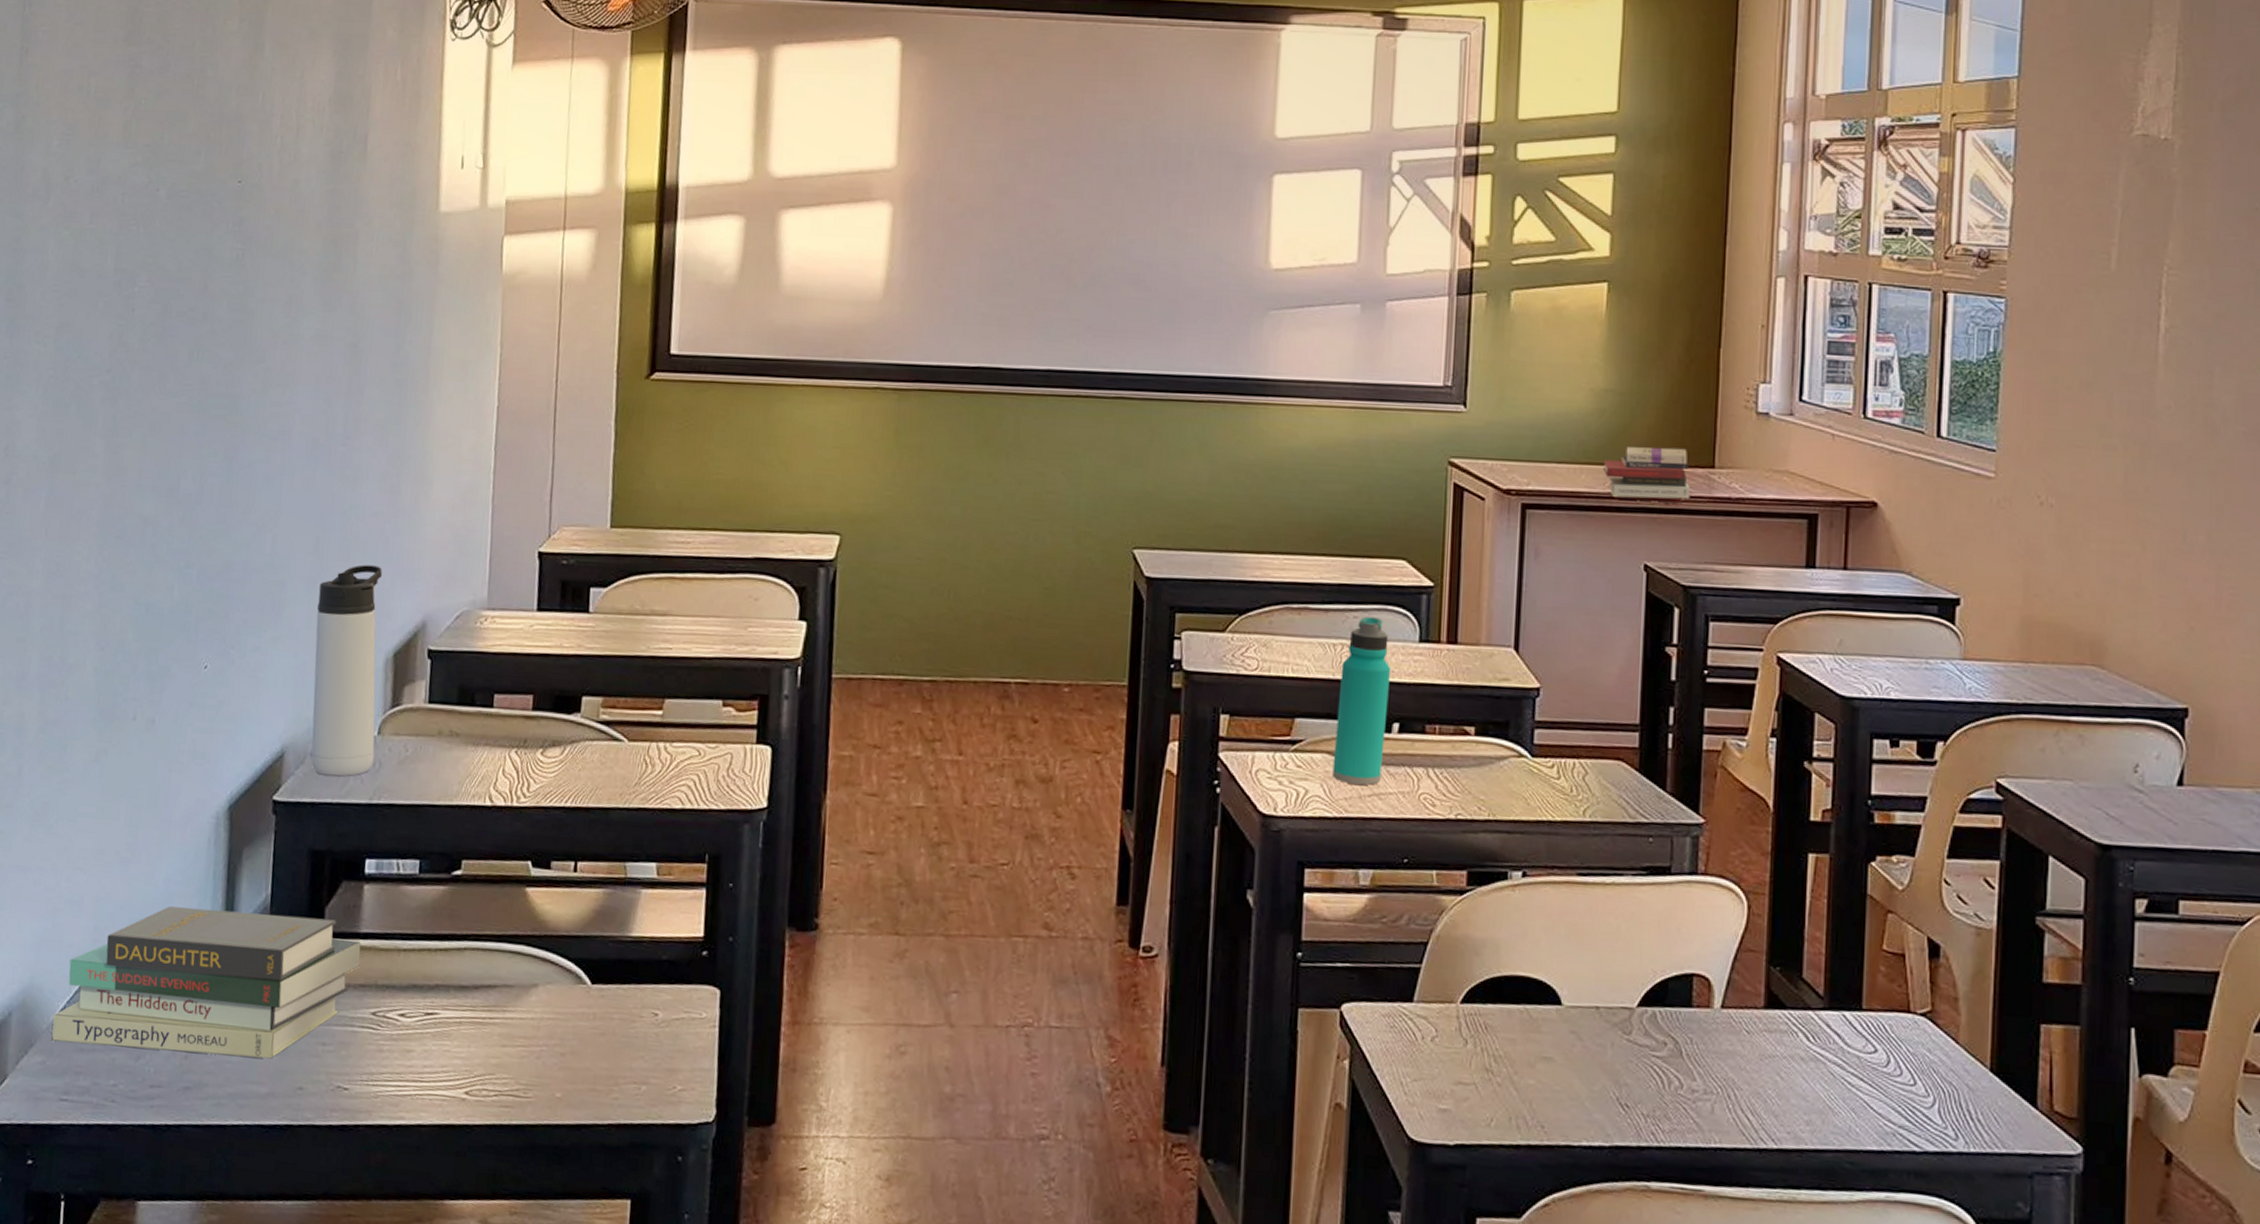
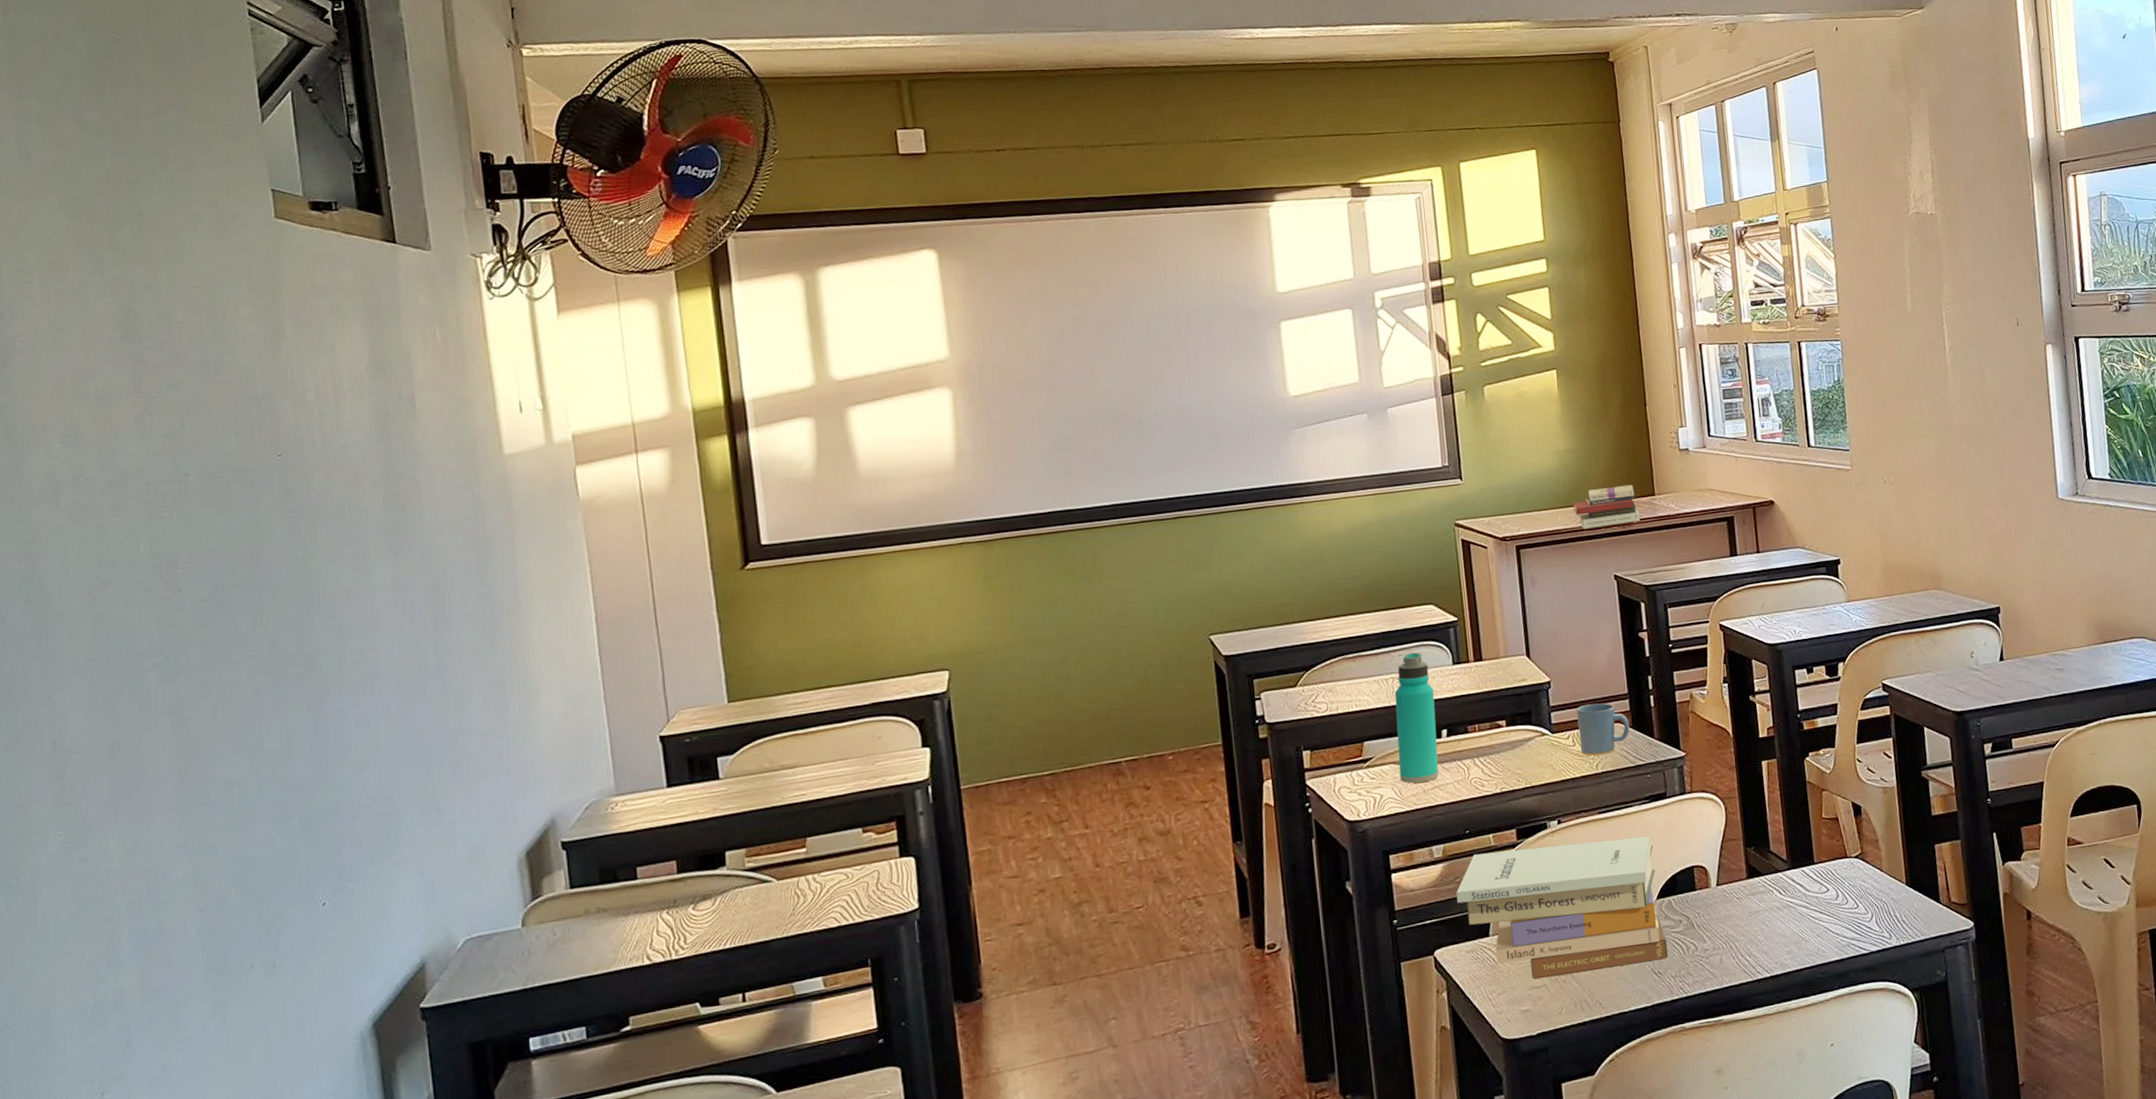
thermos bottle: present [311,564,382,777] -> none [436,778,522,975]
books: none [1378,891,1644,1089] -> present [1455,835,1668,979]
mug: none [1566,728,1636,800] -> present [1576,703,1630,757]

